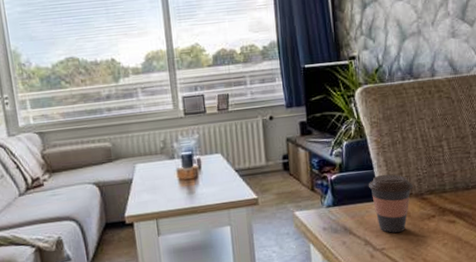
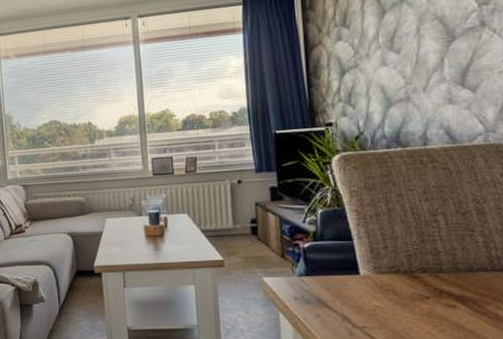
coffee cup: present [368,174,413,233] -> none [346,246,401,312]

